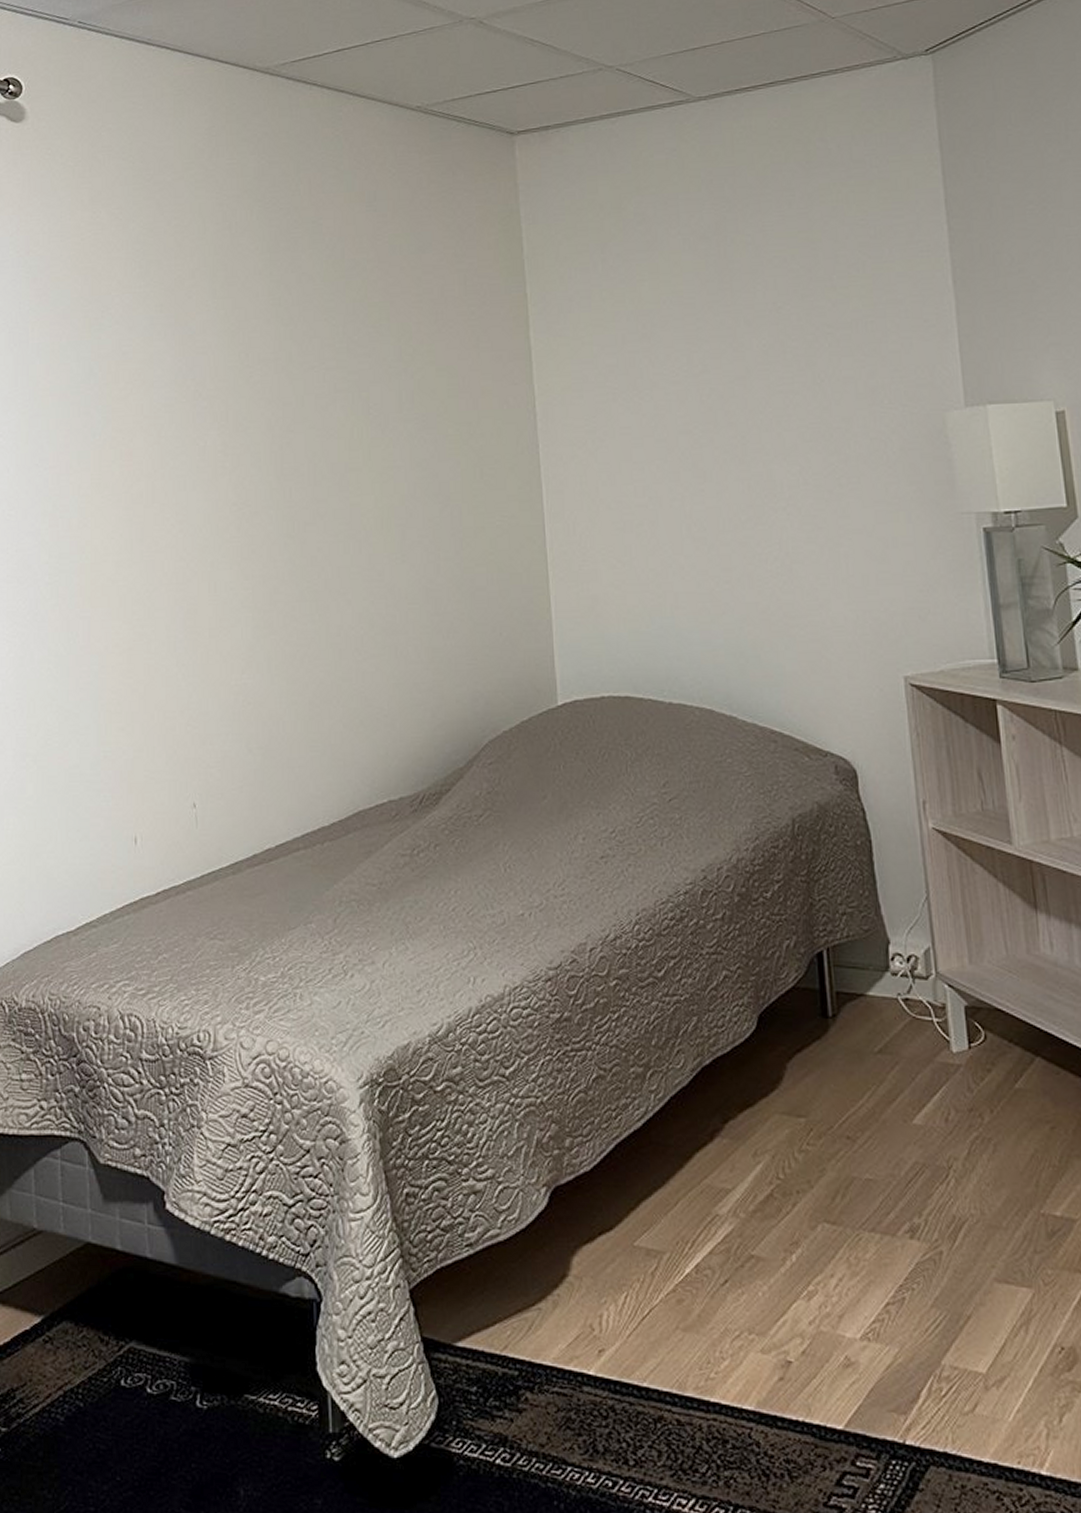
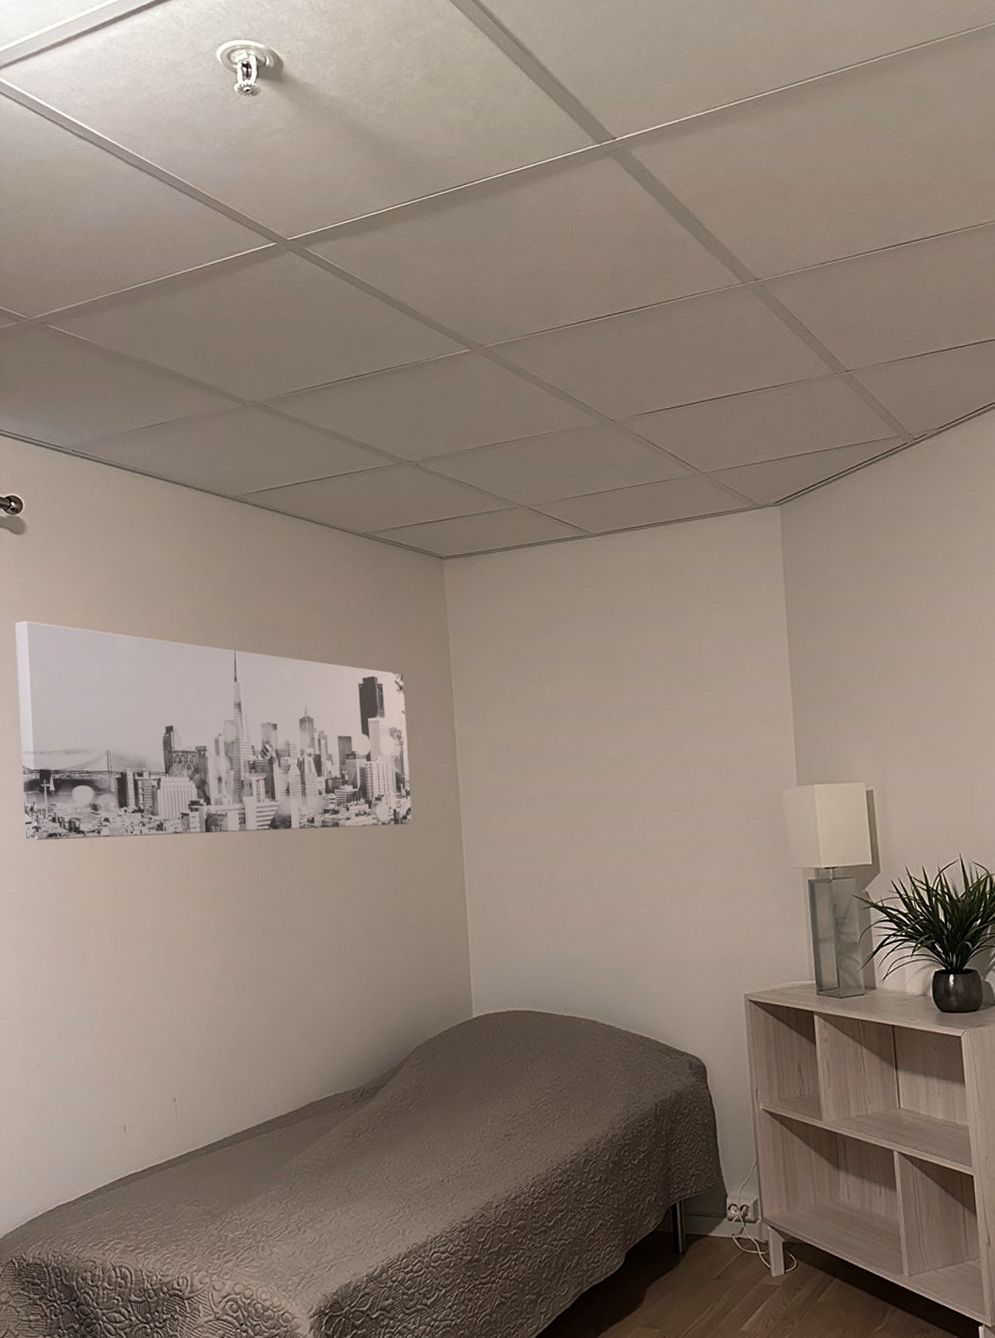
wall art: none [12,223,480,487] -> present [15,621,413,841]

